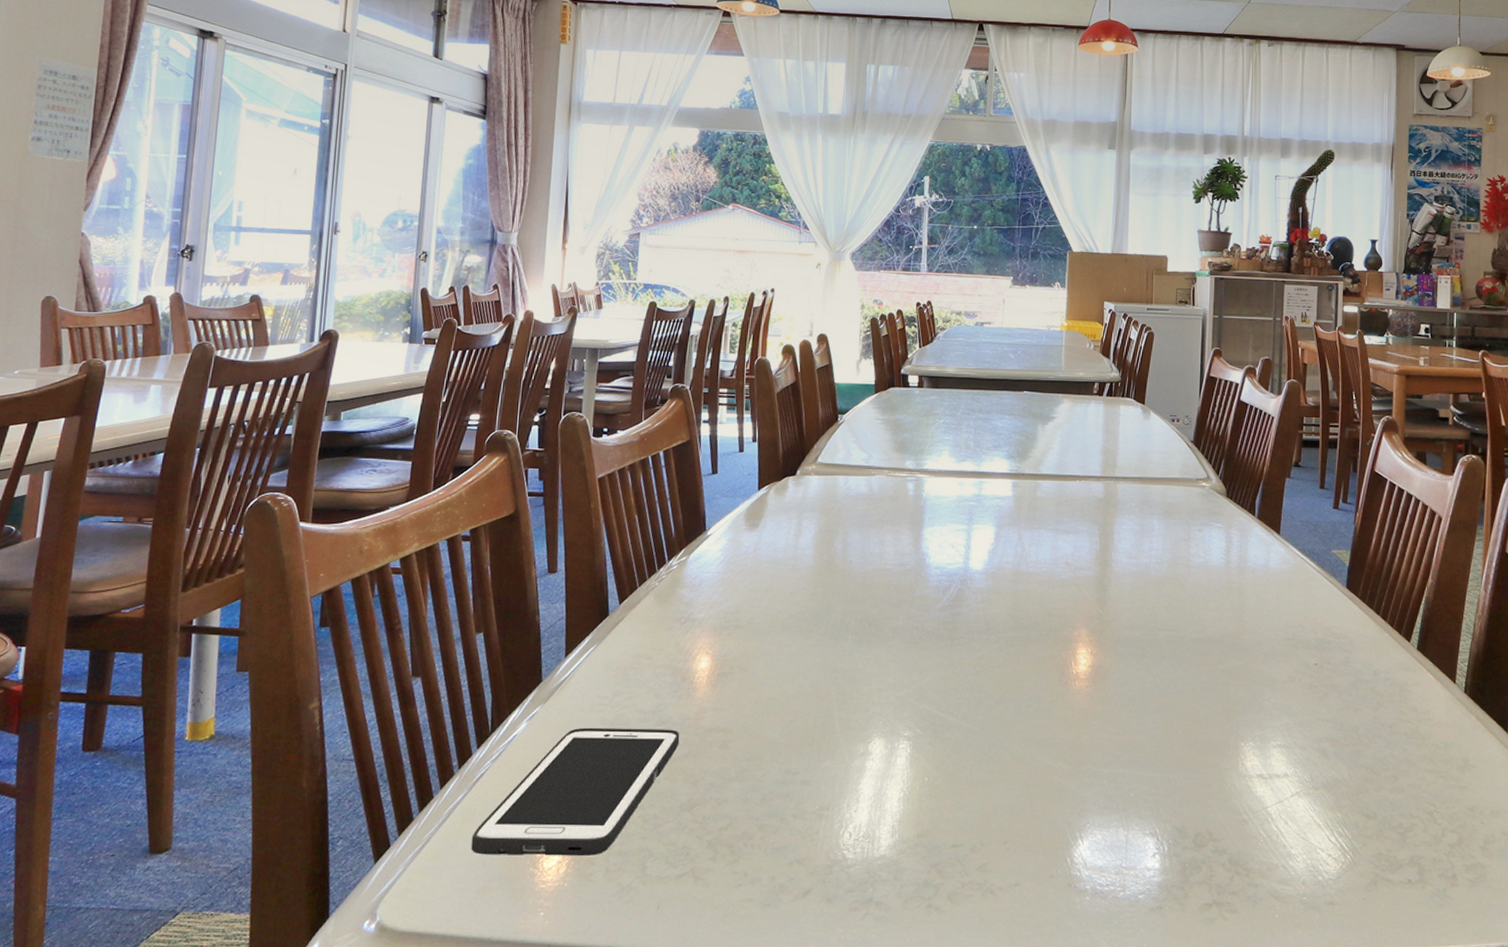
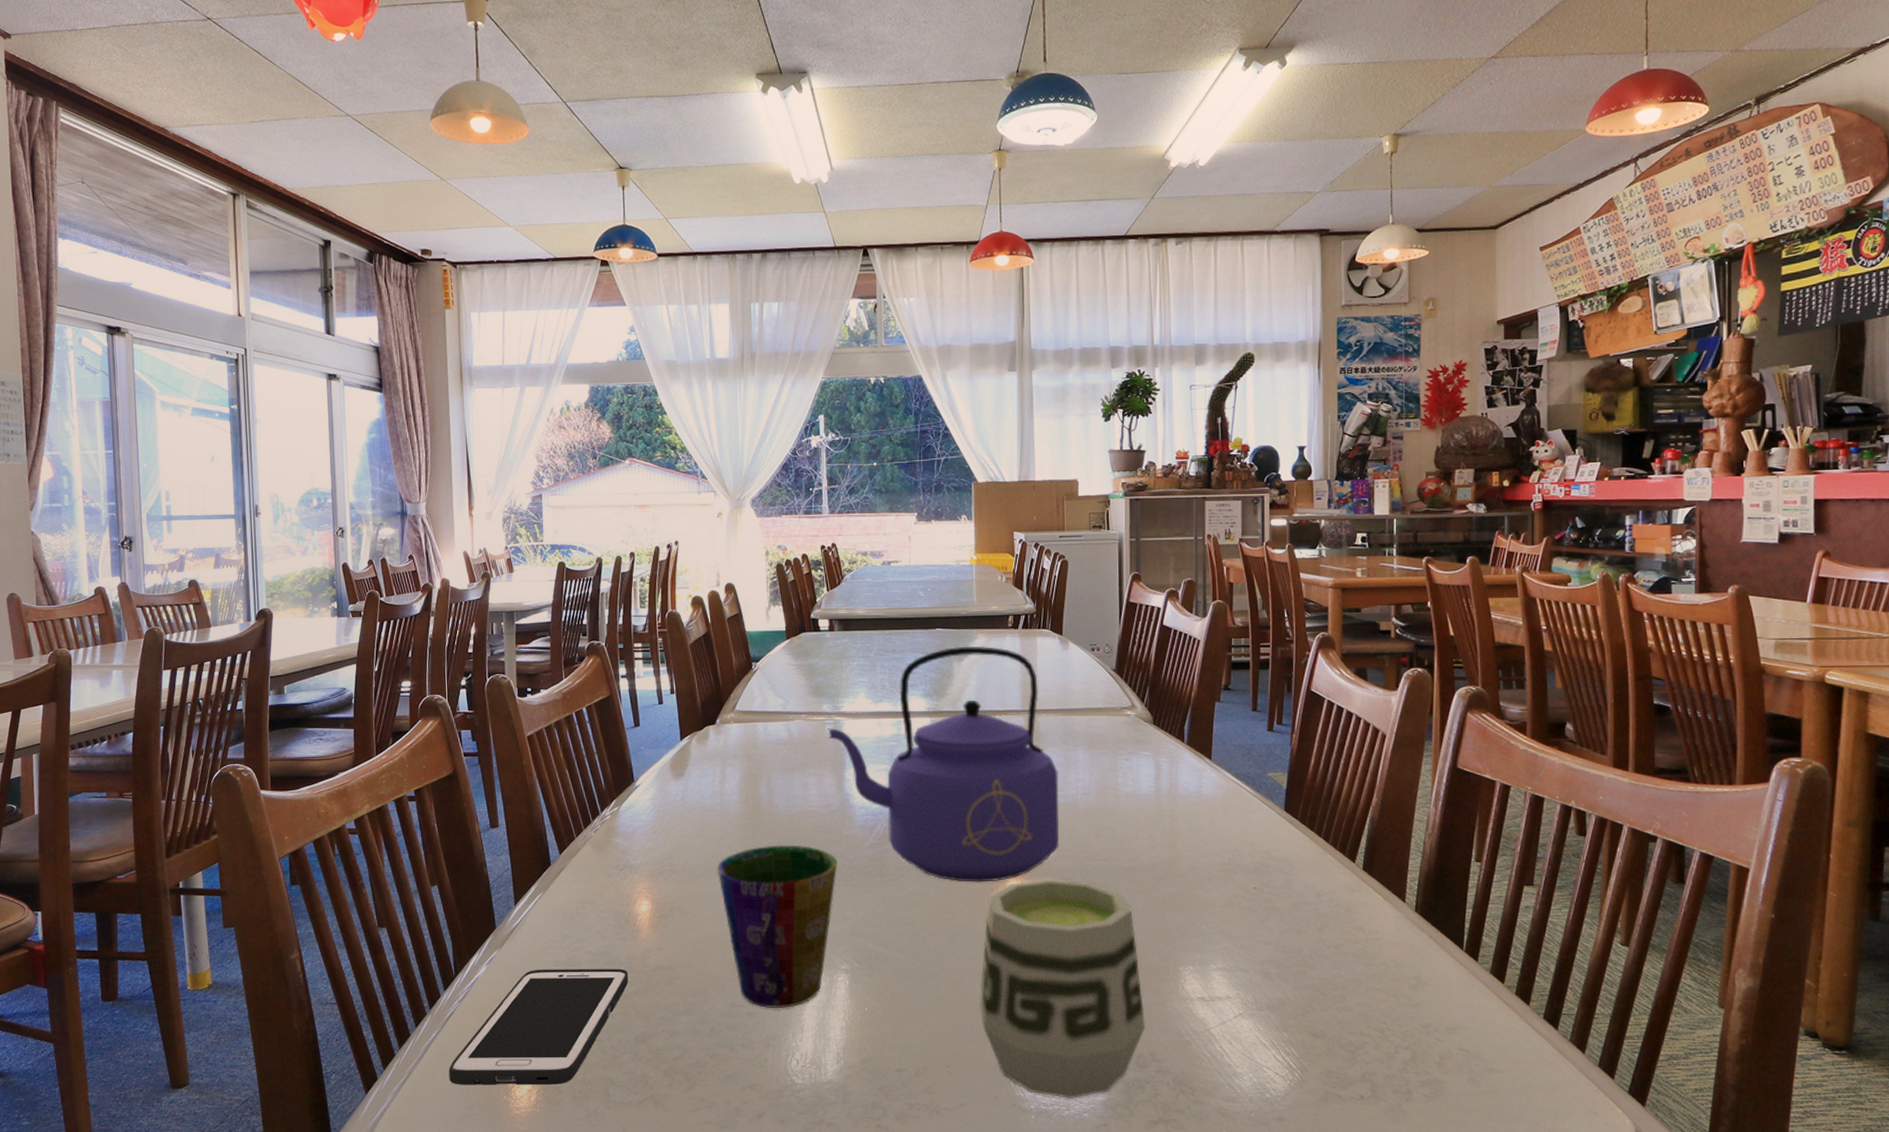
cup: none [783,603,909,776] -> present [717,845,838,1008]
kettle: none [909,410,1133,650] -> present [828,645,1060,883]
cup: none [1041,647,1205,879] -> present [979,878,1146,1098]

